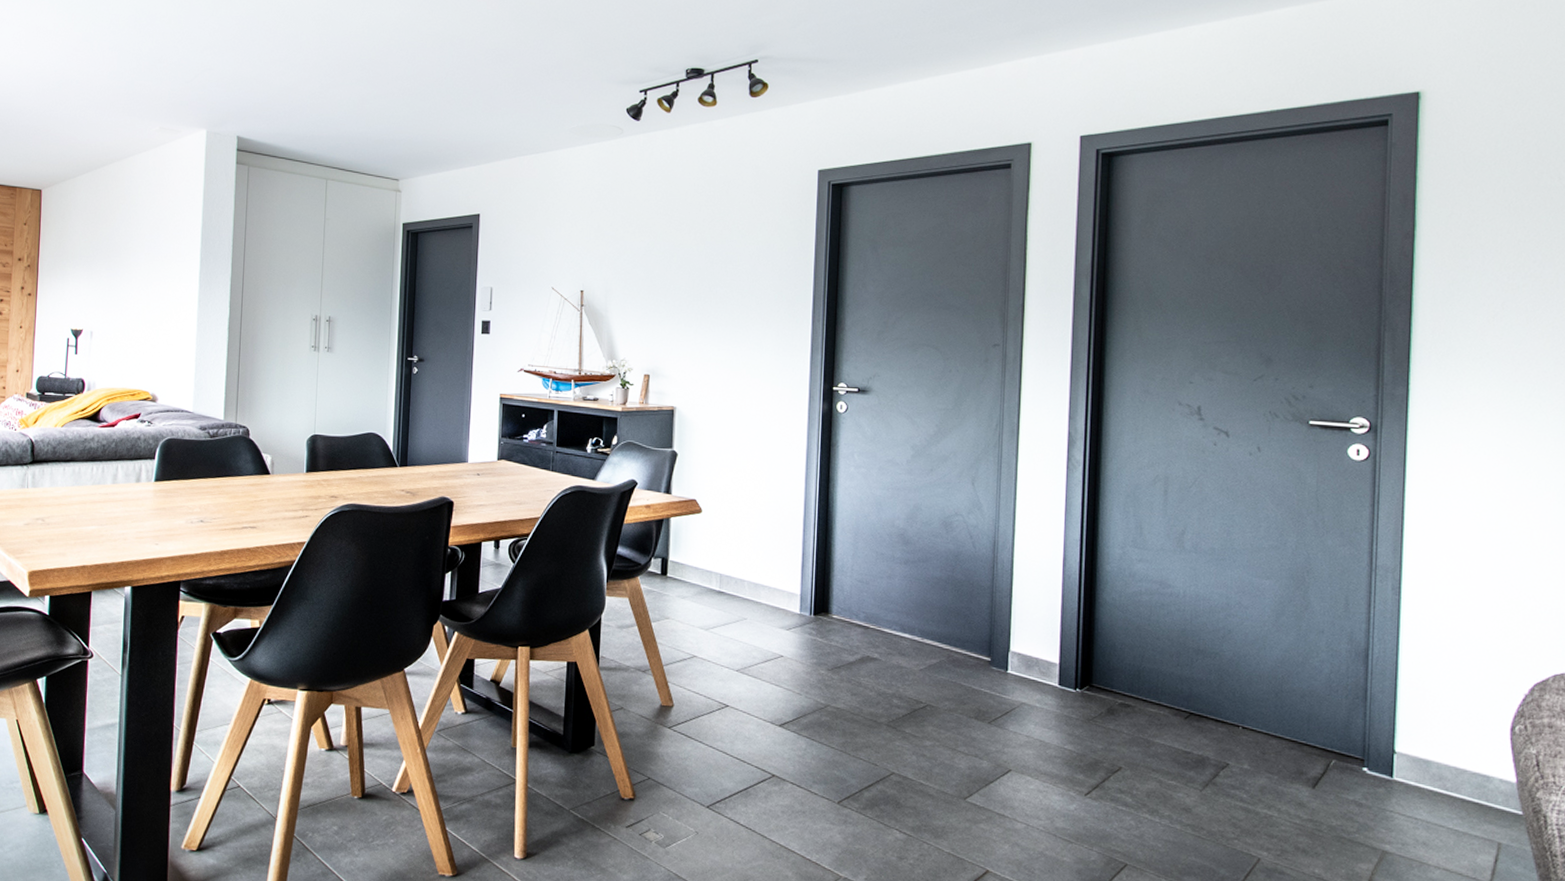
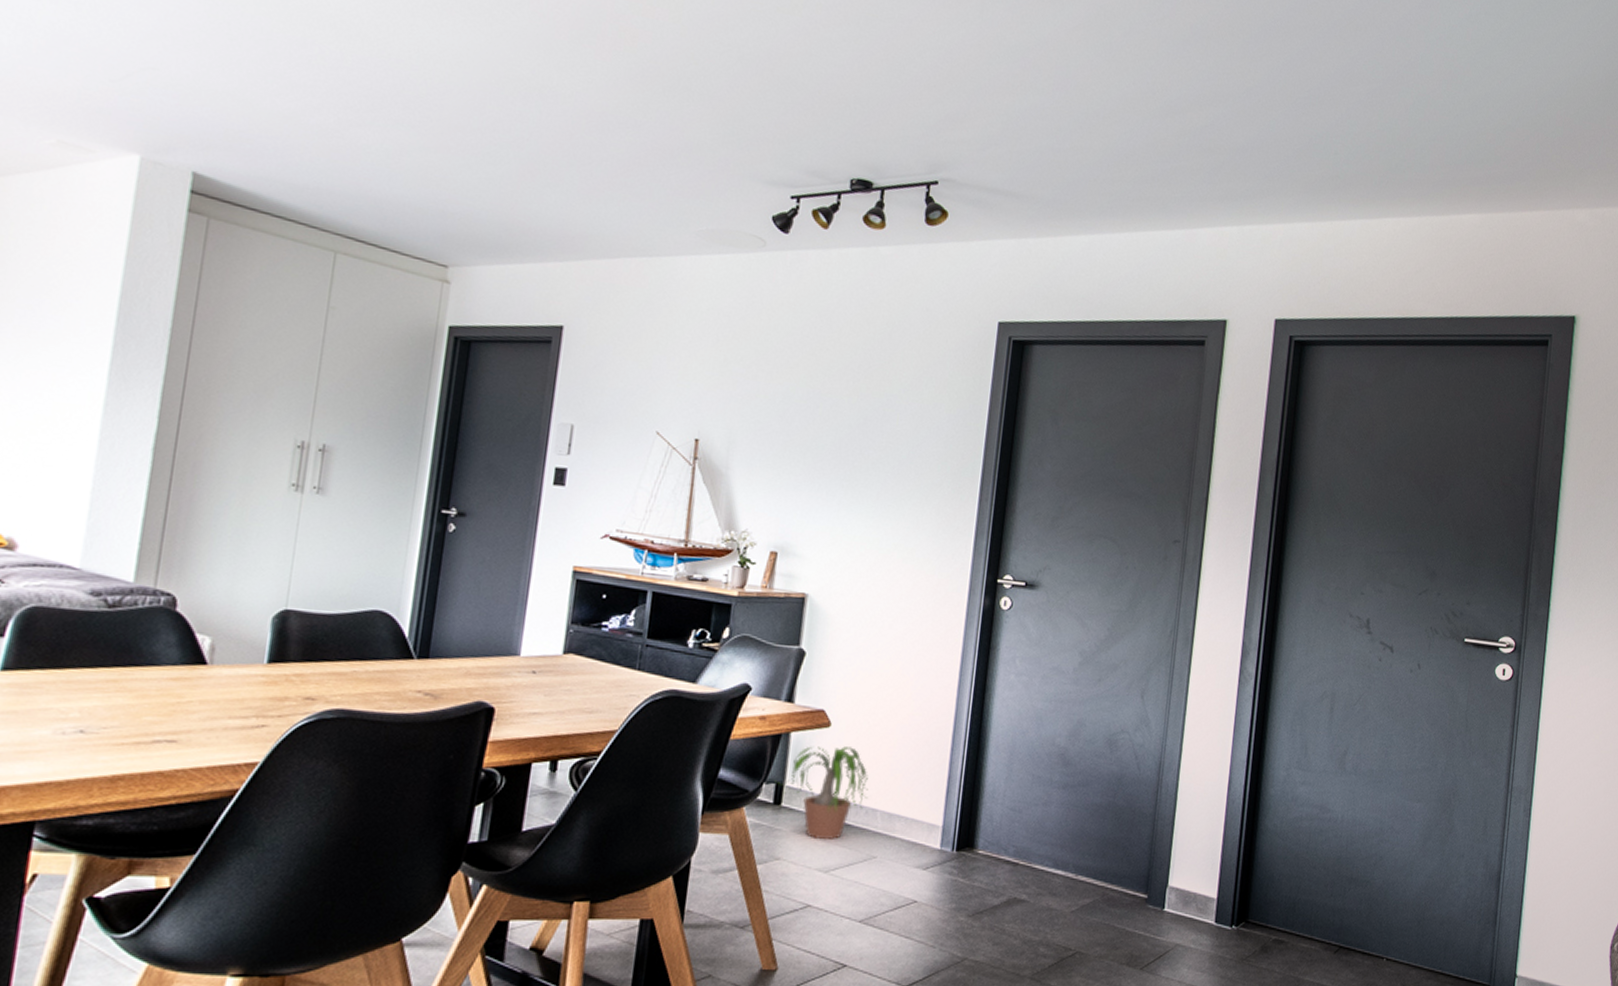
potted plant: none [661,528,736,604] -> present [775,746,868,839]

